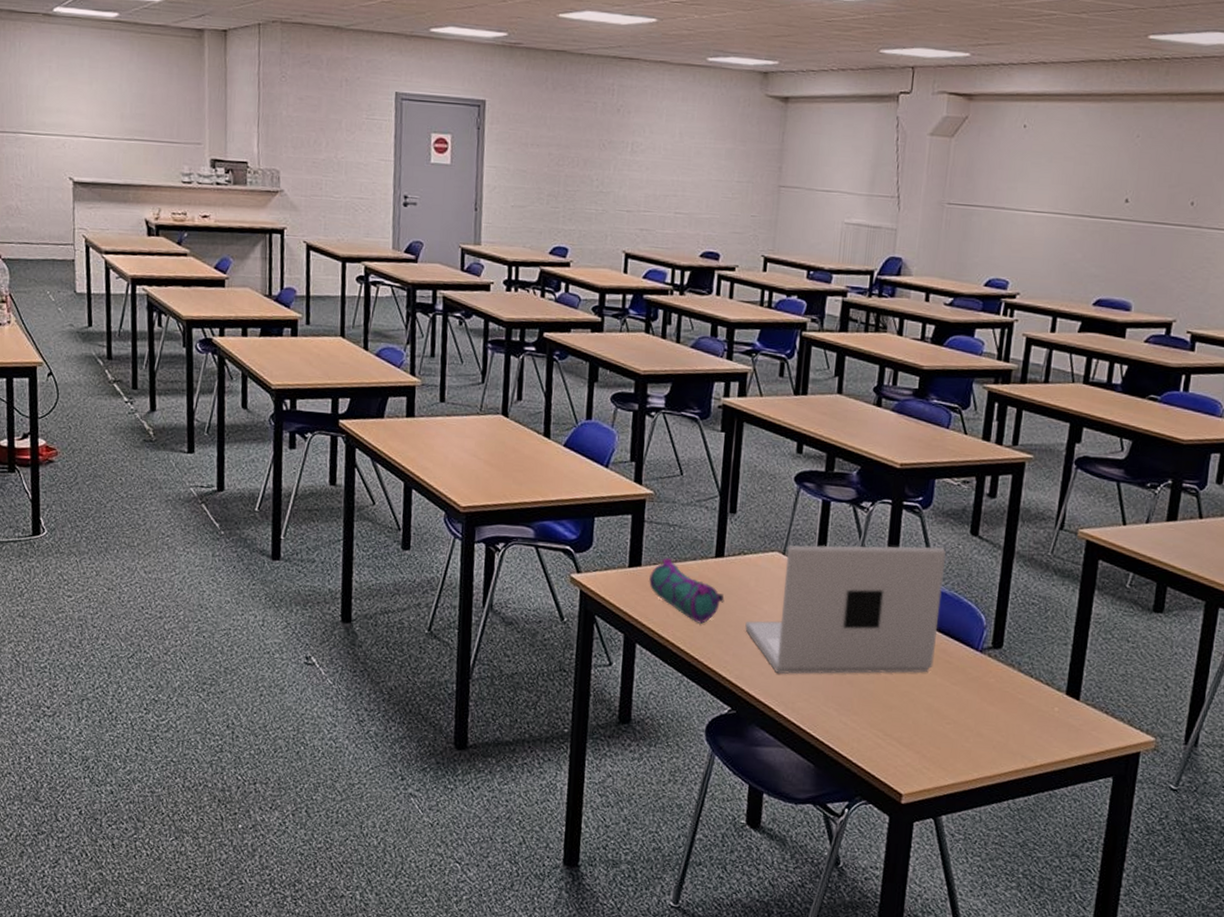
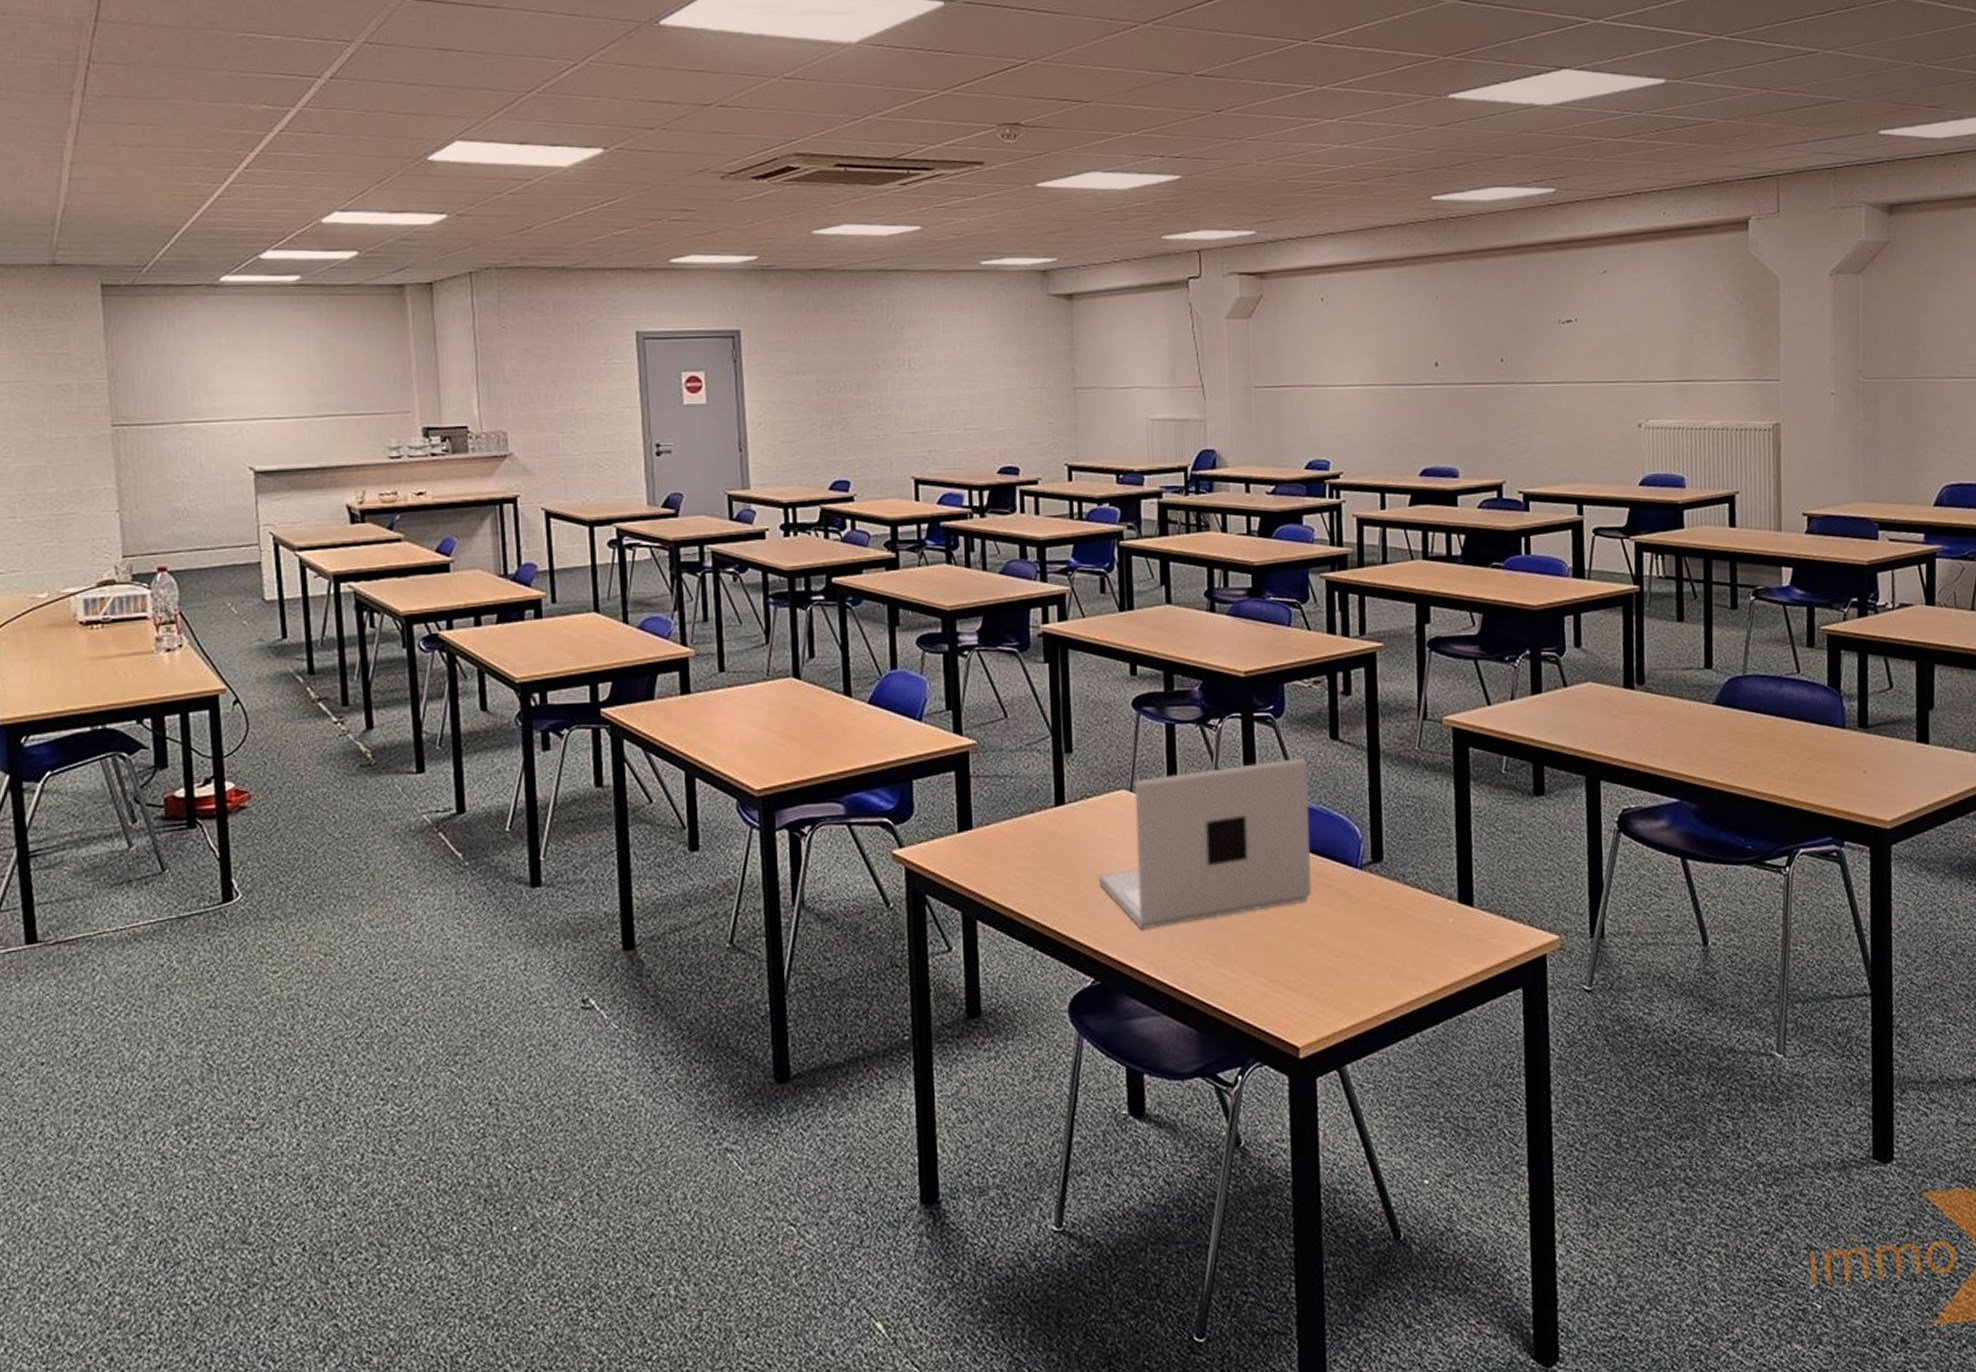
pencil case: present [649,558,725,624] -> none [983,815,1072,886]

